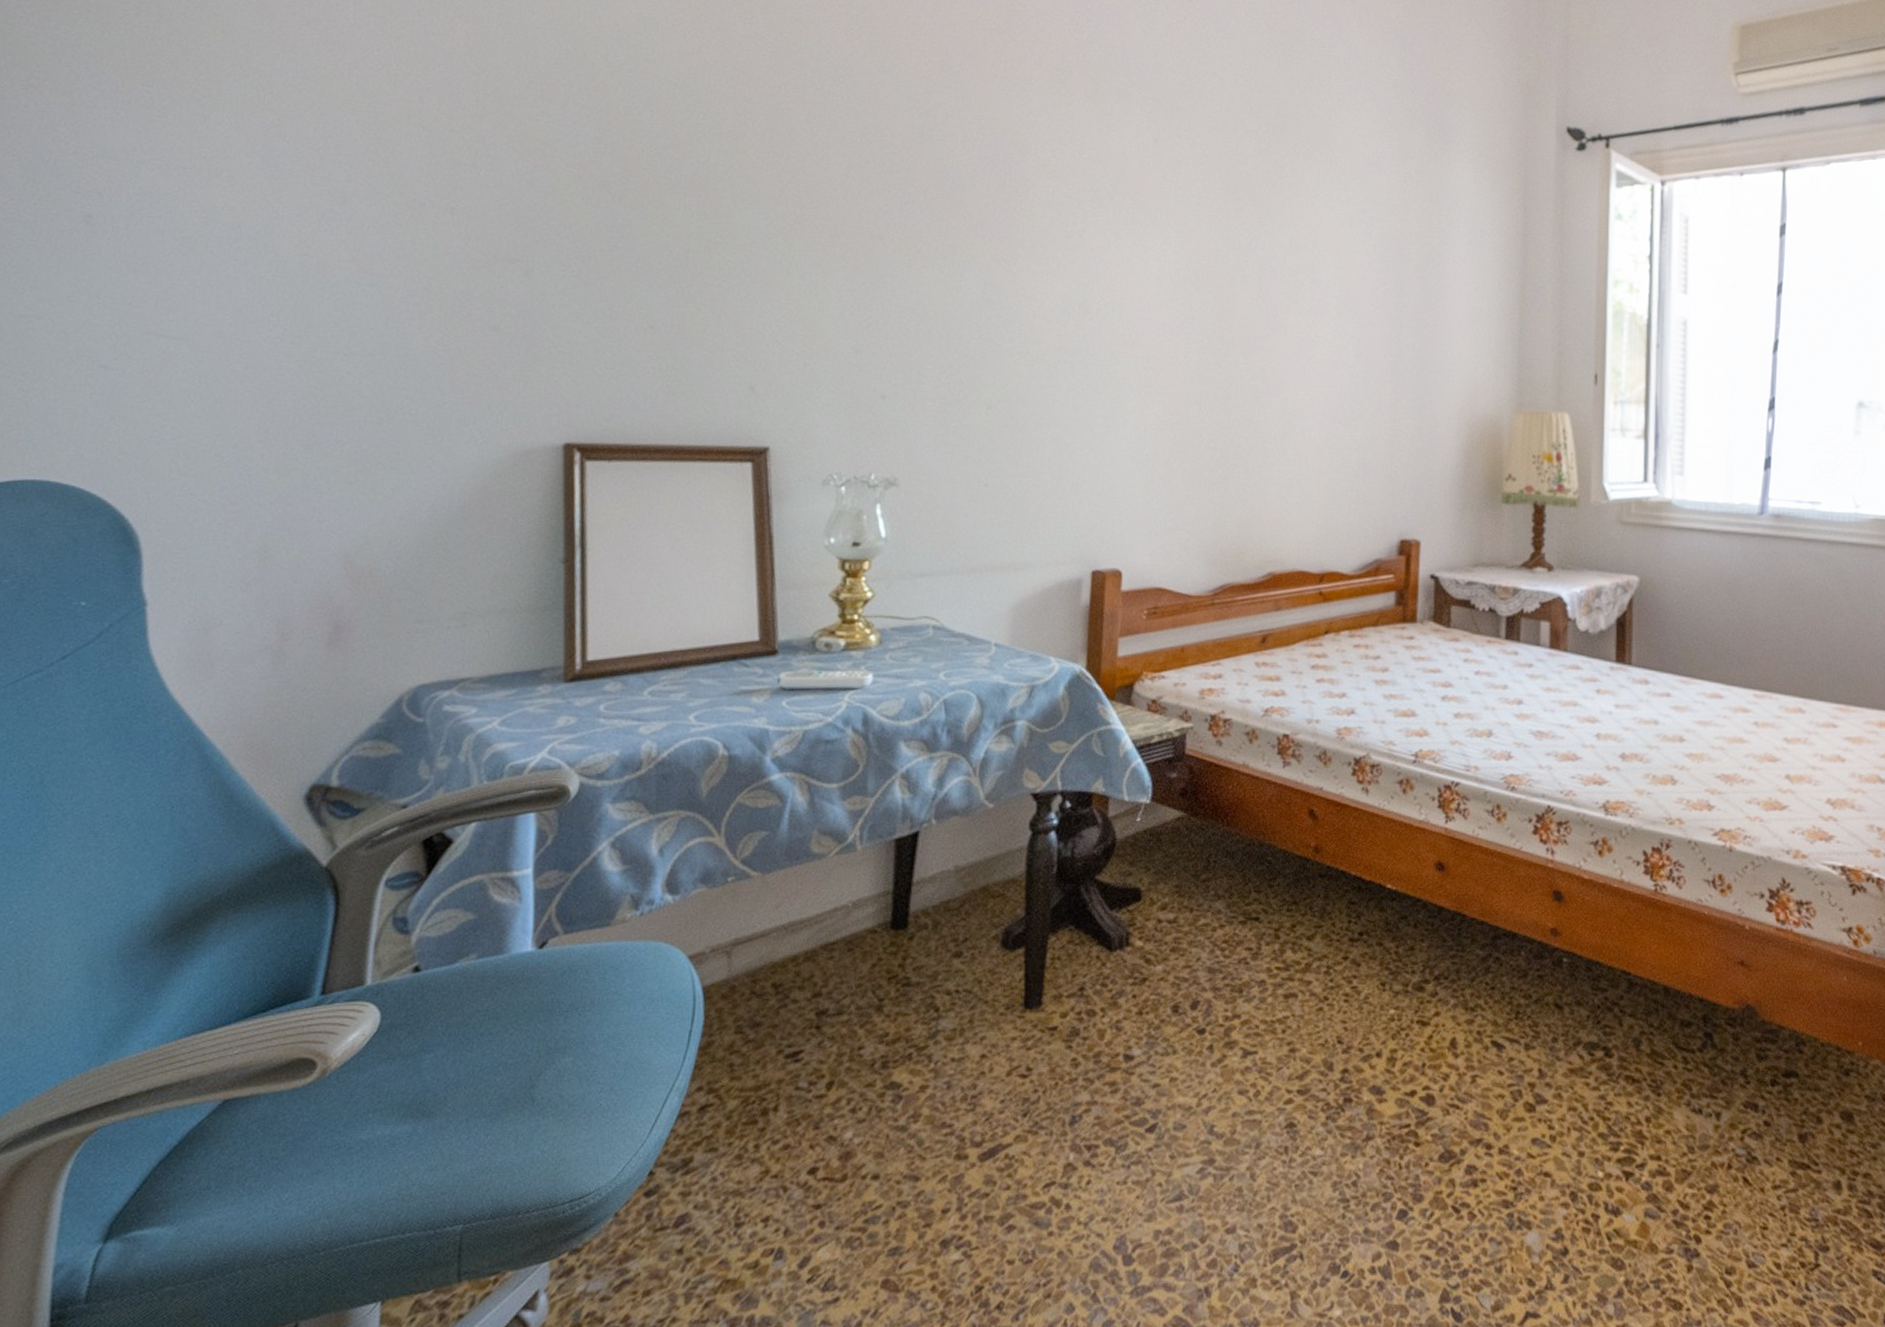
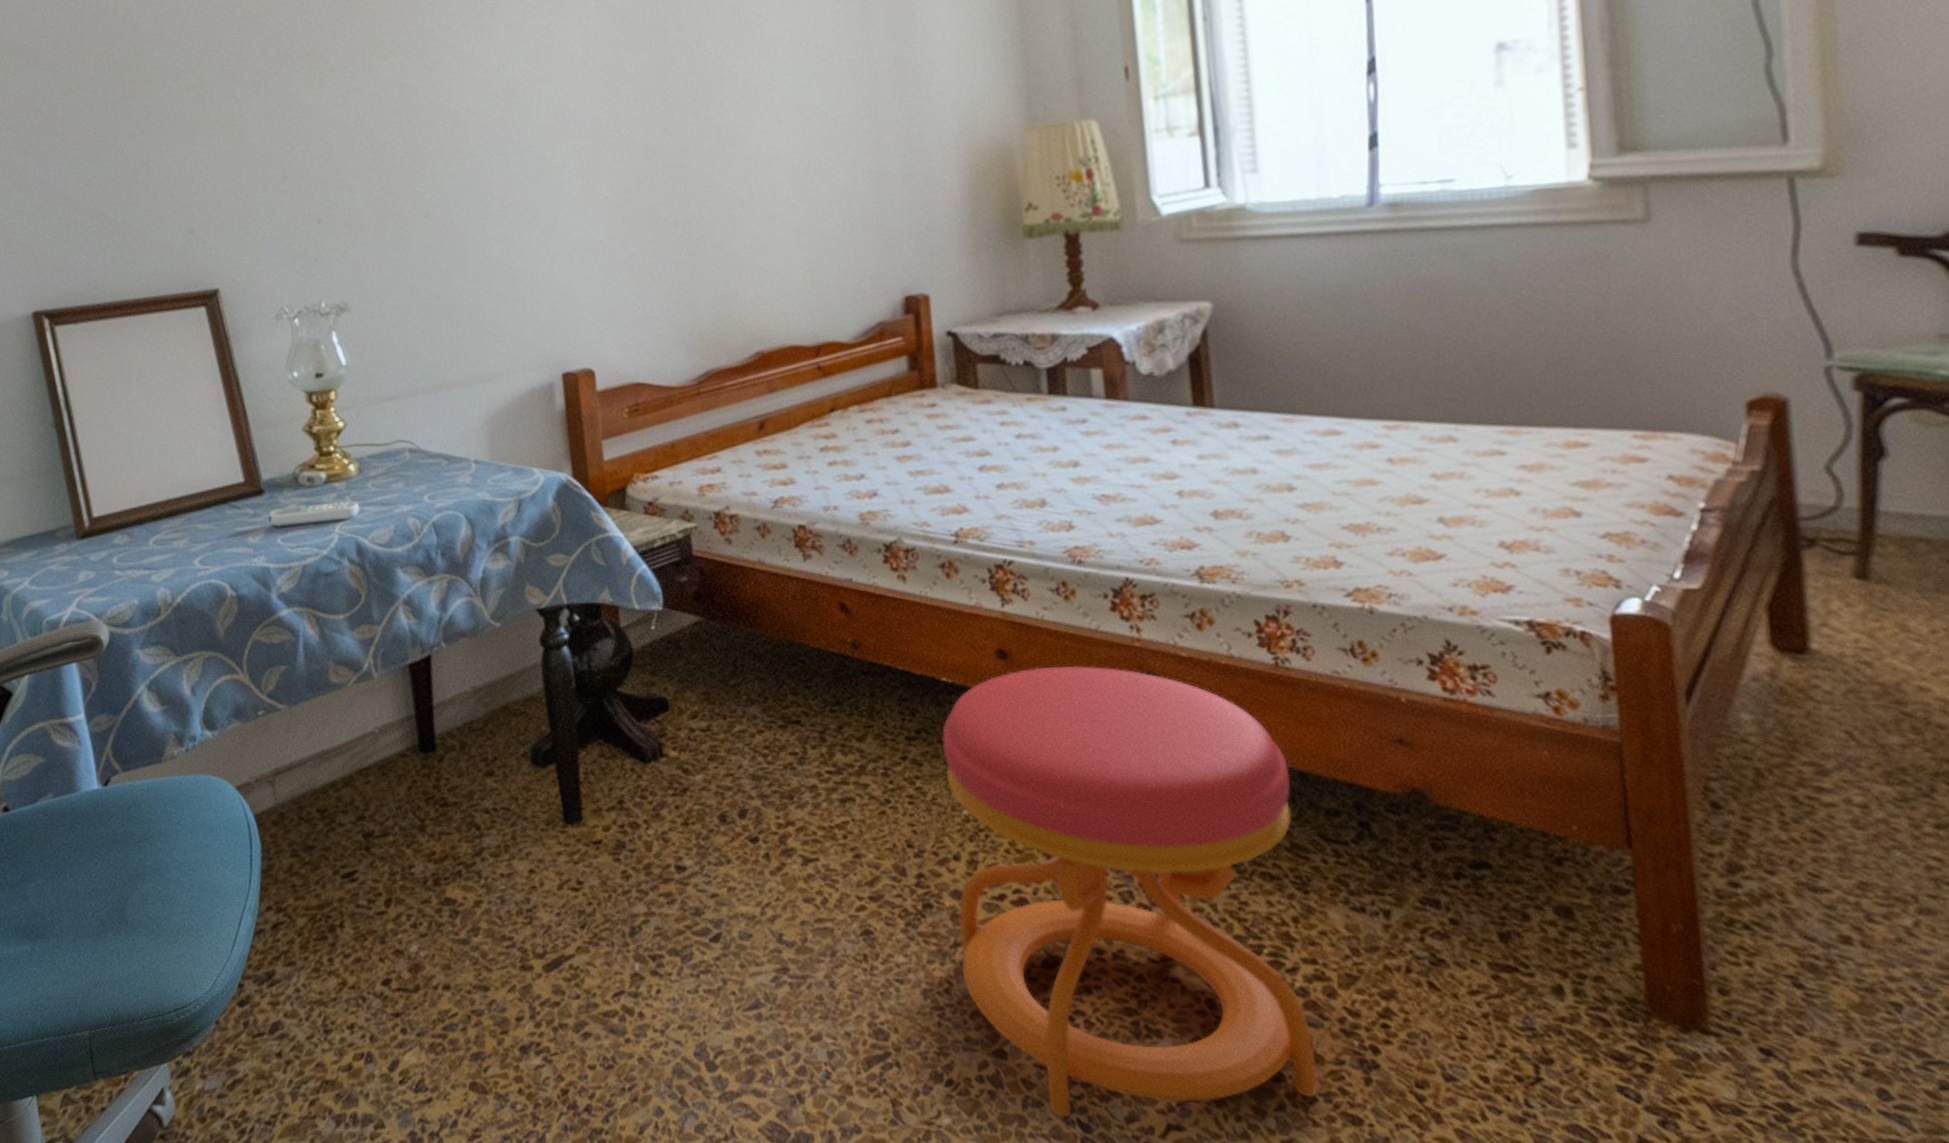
stool: none [1369,880,1657,1308] -> present [941,665,1319,1118]

